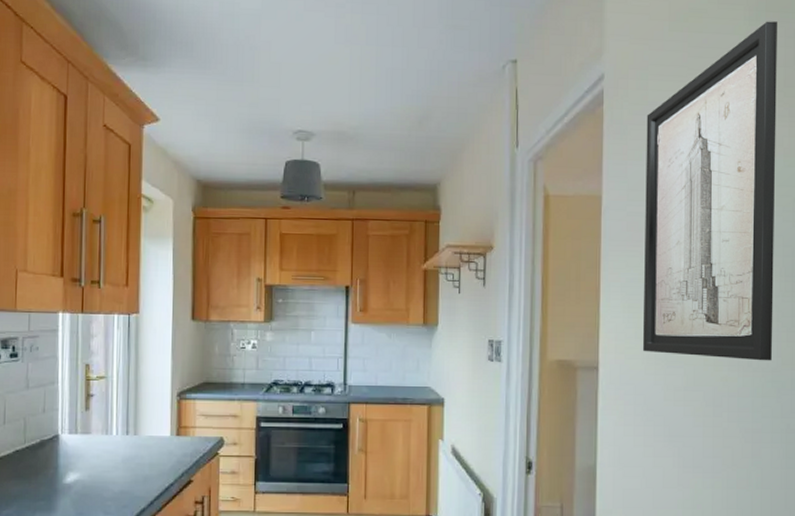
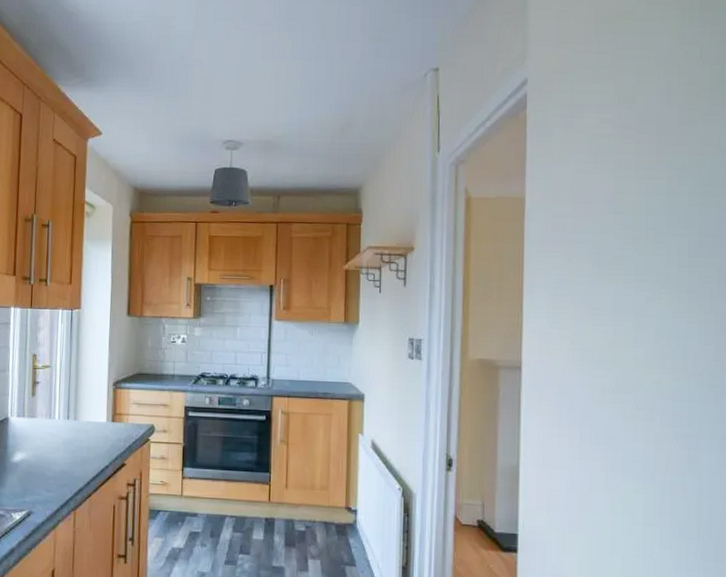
wall art: present [642,21,777,361] -> none [568,20,713,365]

